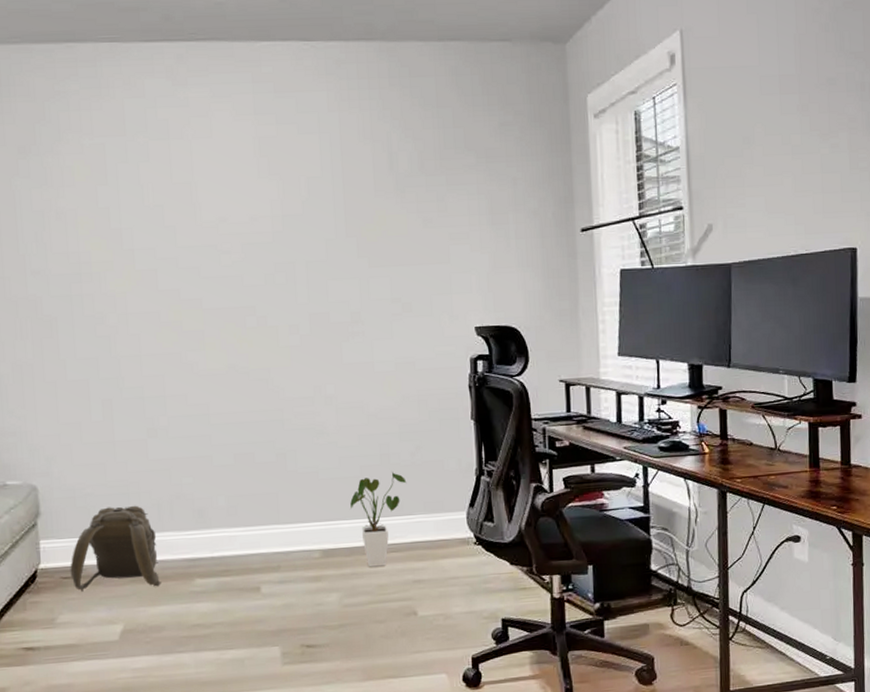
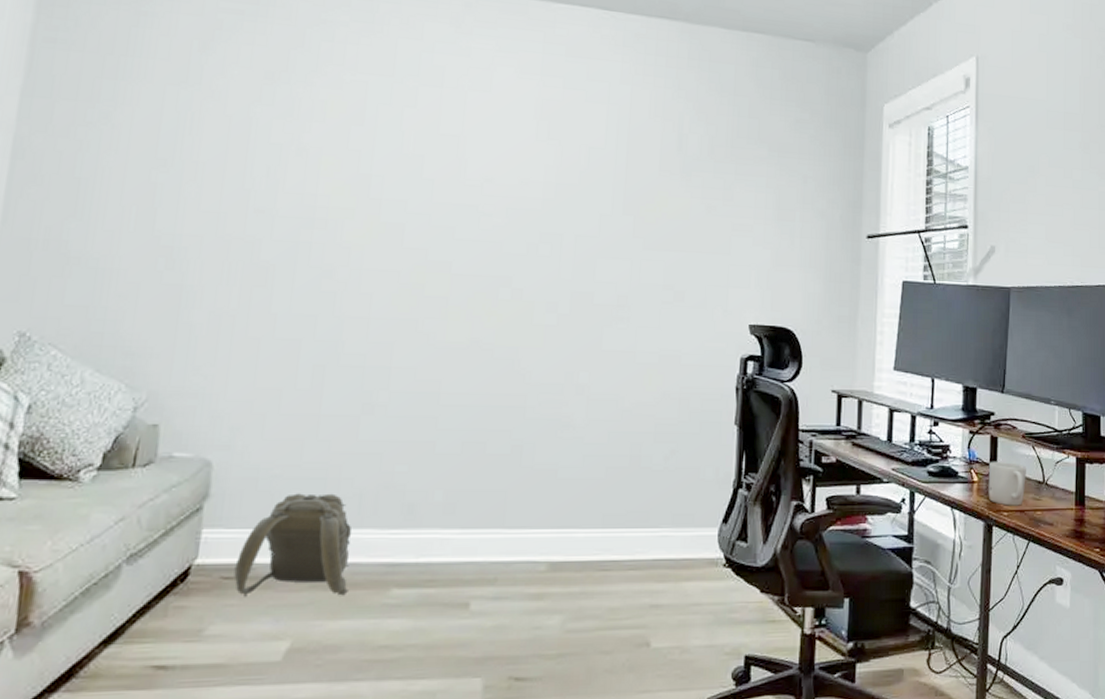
house plant: present [350,472,407,567] -> none [589,477,656,586]
mug: none [719,432,759,473] -> present [988,461,1027,506]

